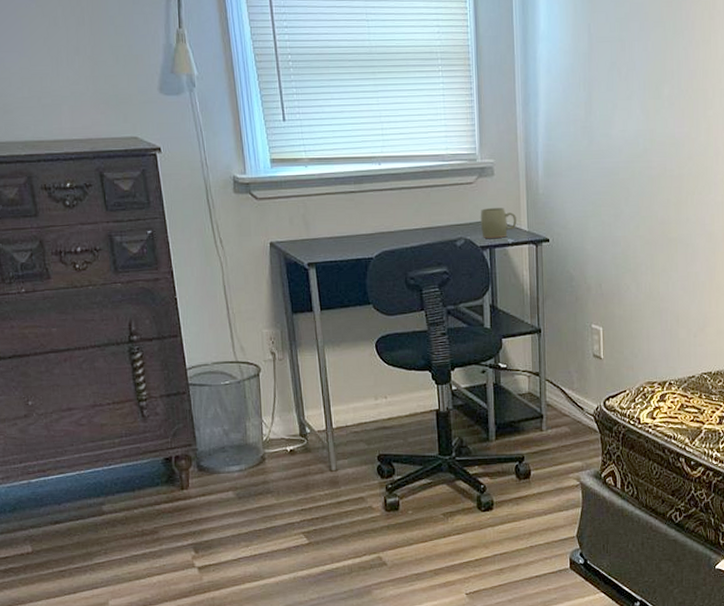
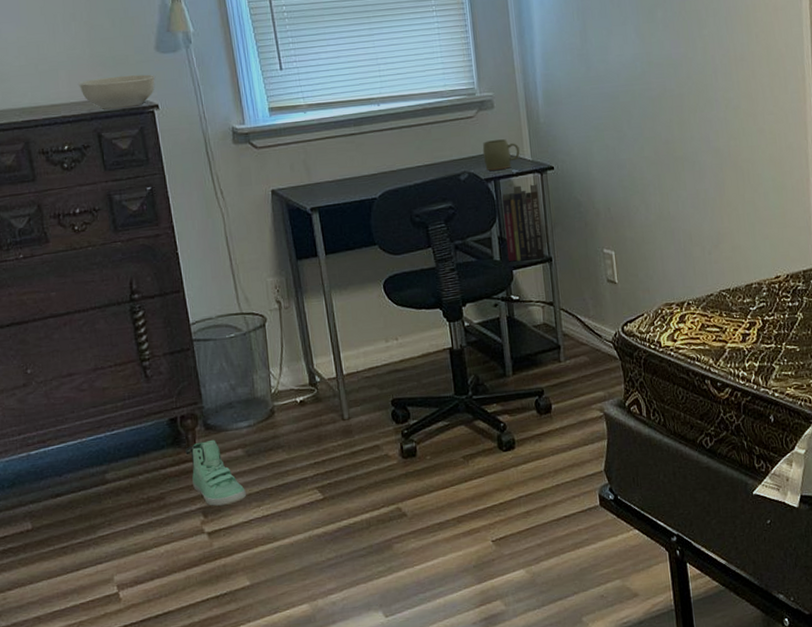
bowl: none [81,115,159,150] -> present [78,74,156,110]
sneaker: none [179,480,236,543] -> present [185,439,247,506]
books: none [496,255,534,331] -> present [502,184,545,262]

